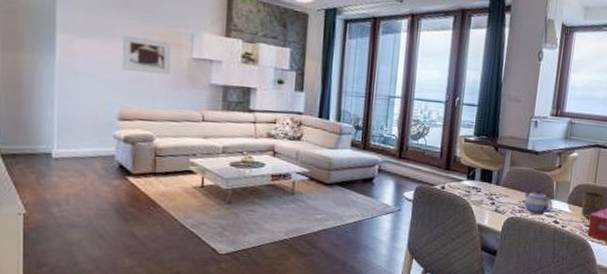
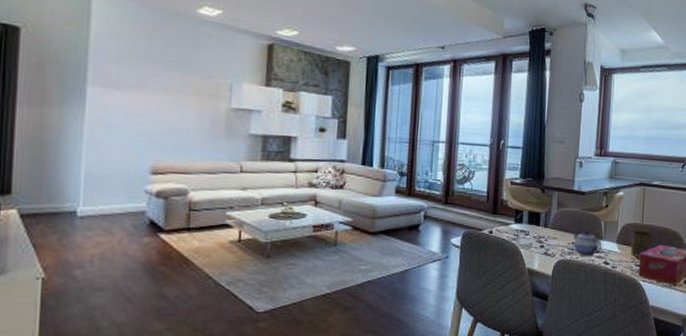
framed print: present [122,34,171,76] -> none [156,86,208,127]

